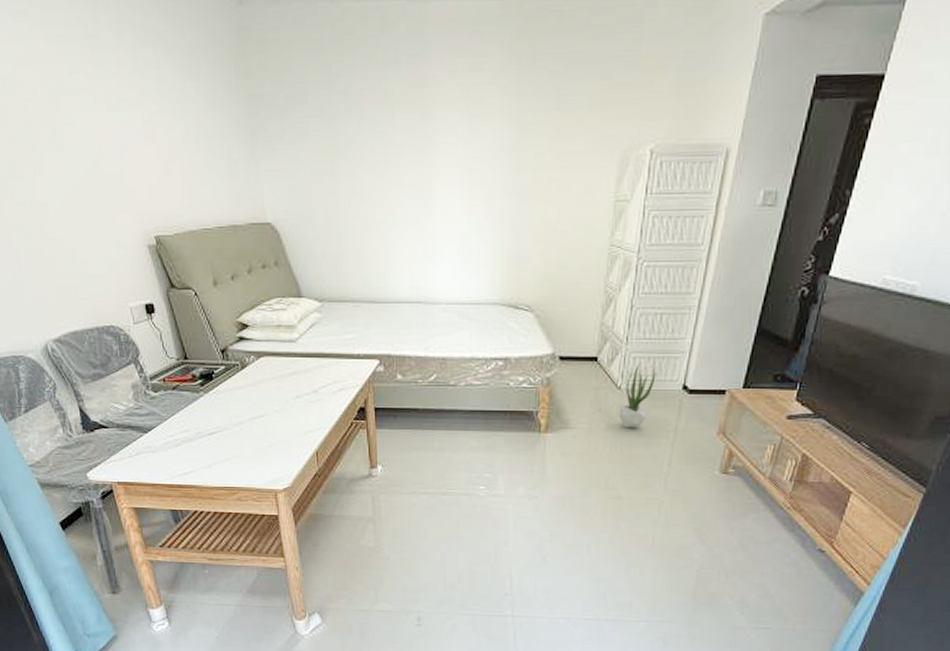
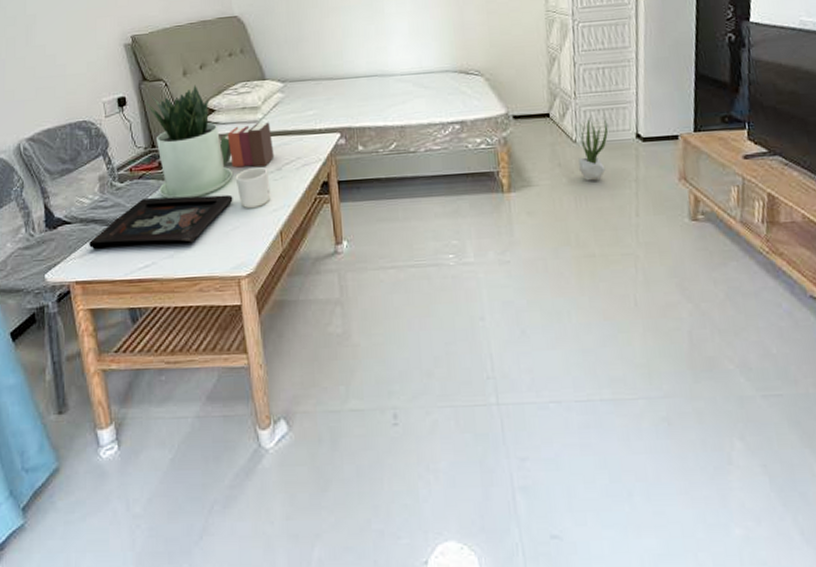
decorative tray: none [126,408,269,457] -> present [88,194,233,250]
planter: none [174,297,268,413] -> present [144,85,232,199]
books: none [255,343,311,388] -> present [220,122,275,168]
mug: none [271,388,307,428] -> present [235,167,271,209]

